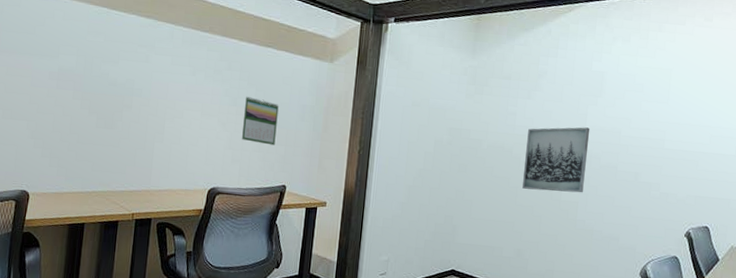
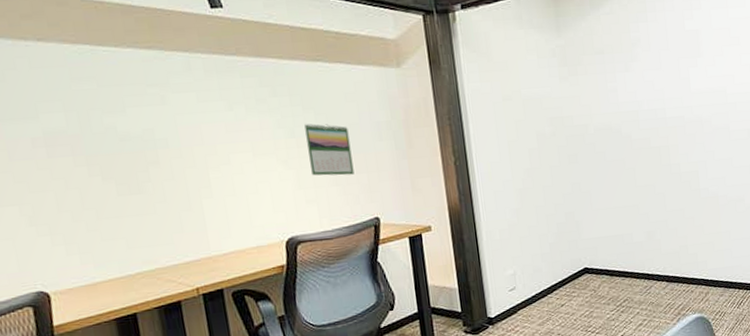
wall art: present [522,127,590,193] -> none [633,91,701,168]

